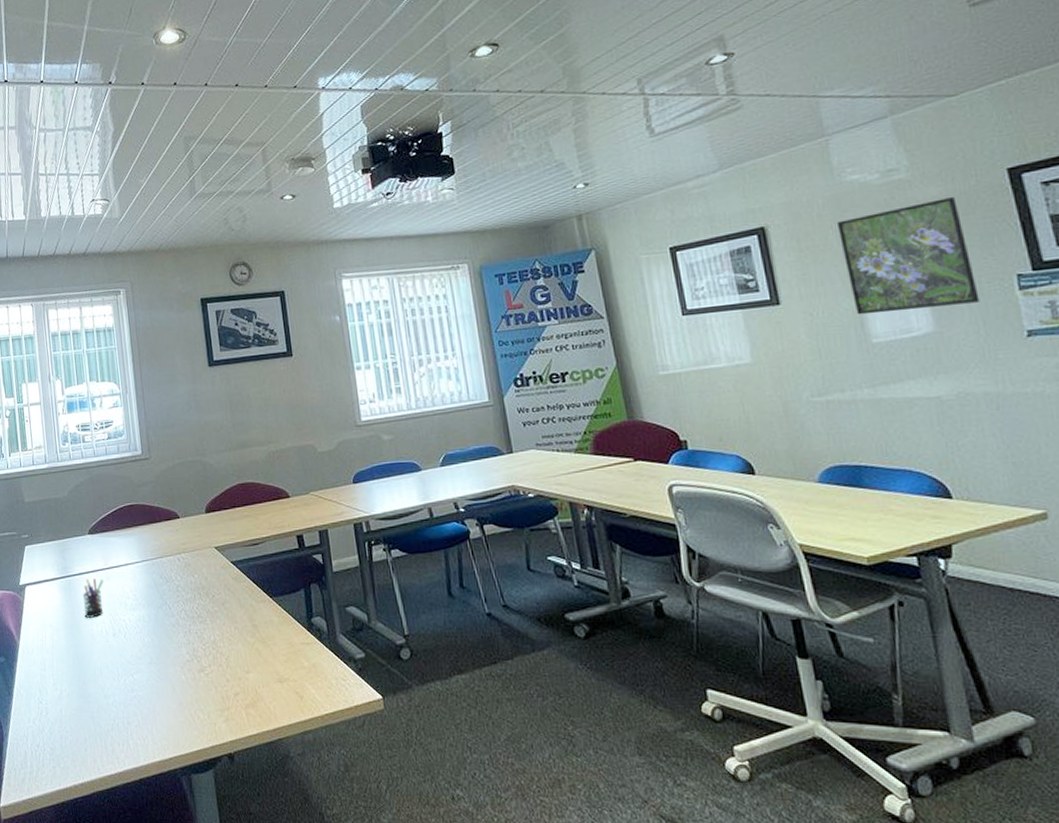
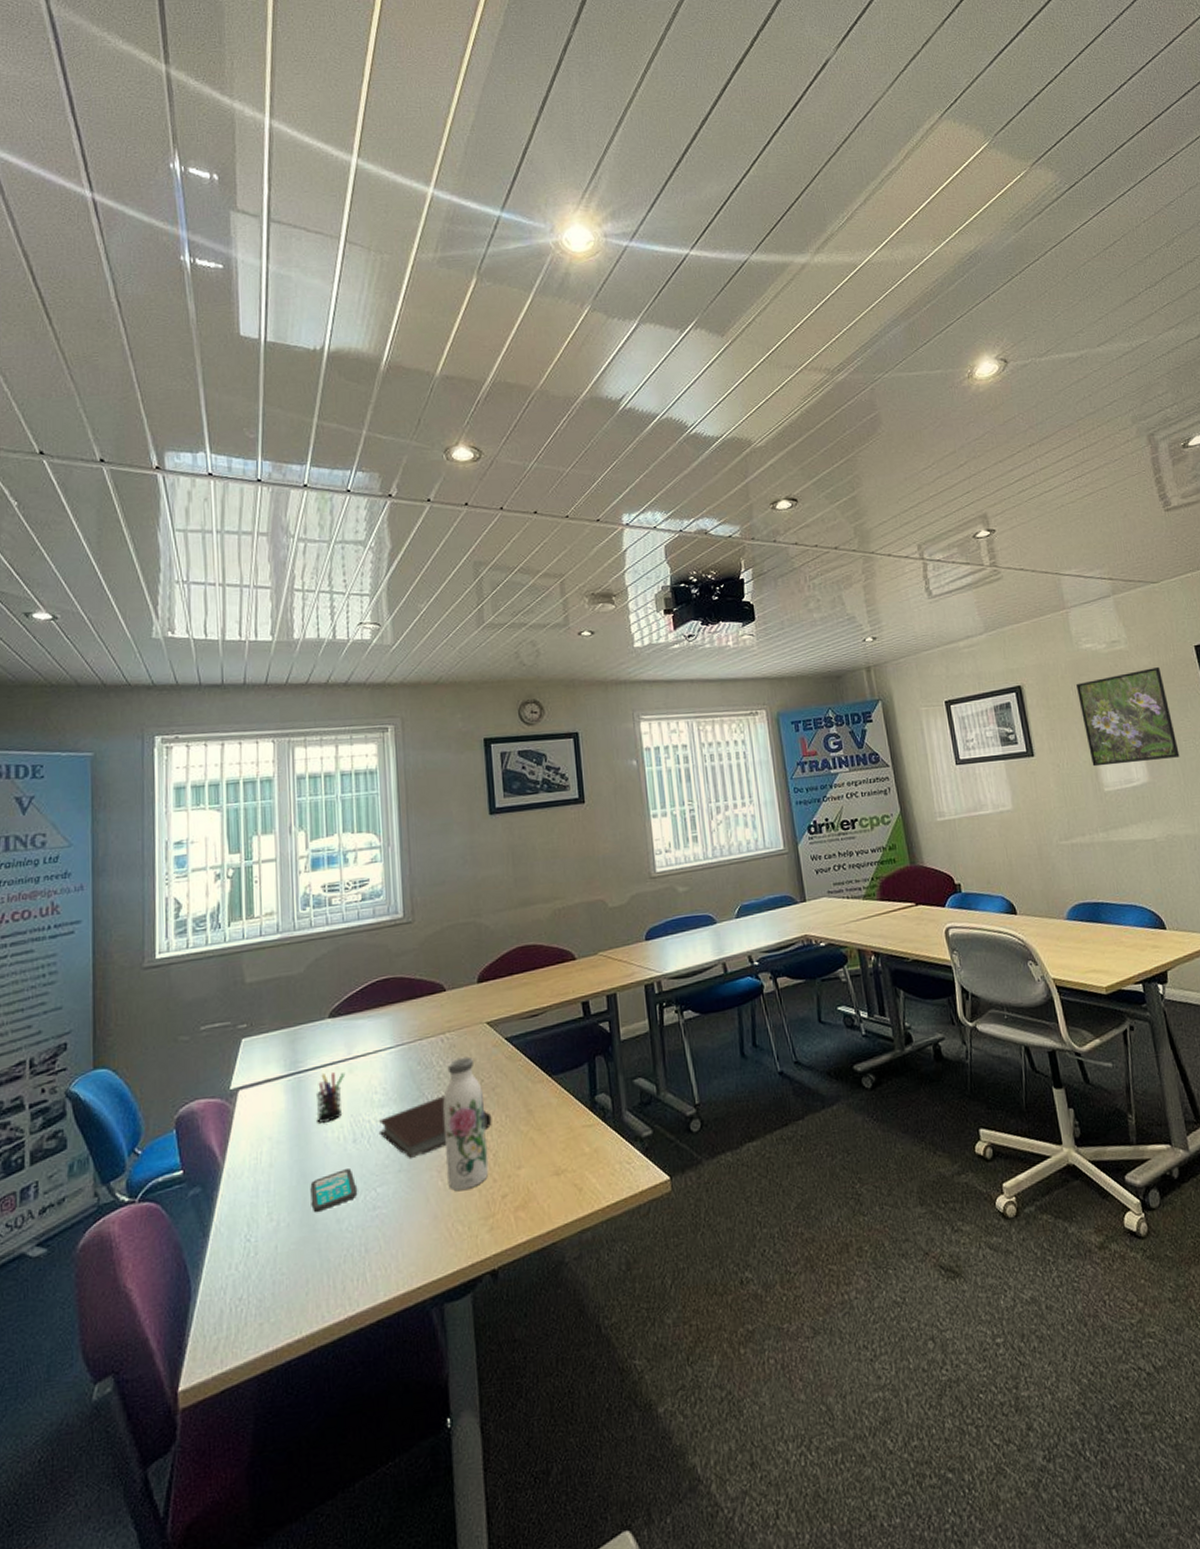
smartphone: none [83,657,119,687] -> present [310,1169,358,1212]
notebook: none [132,605,223,654] -> present [379,1095,492,1158]
water bottle: none [182,575,223,686] -> present [443,1056,489,1191]

